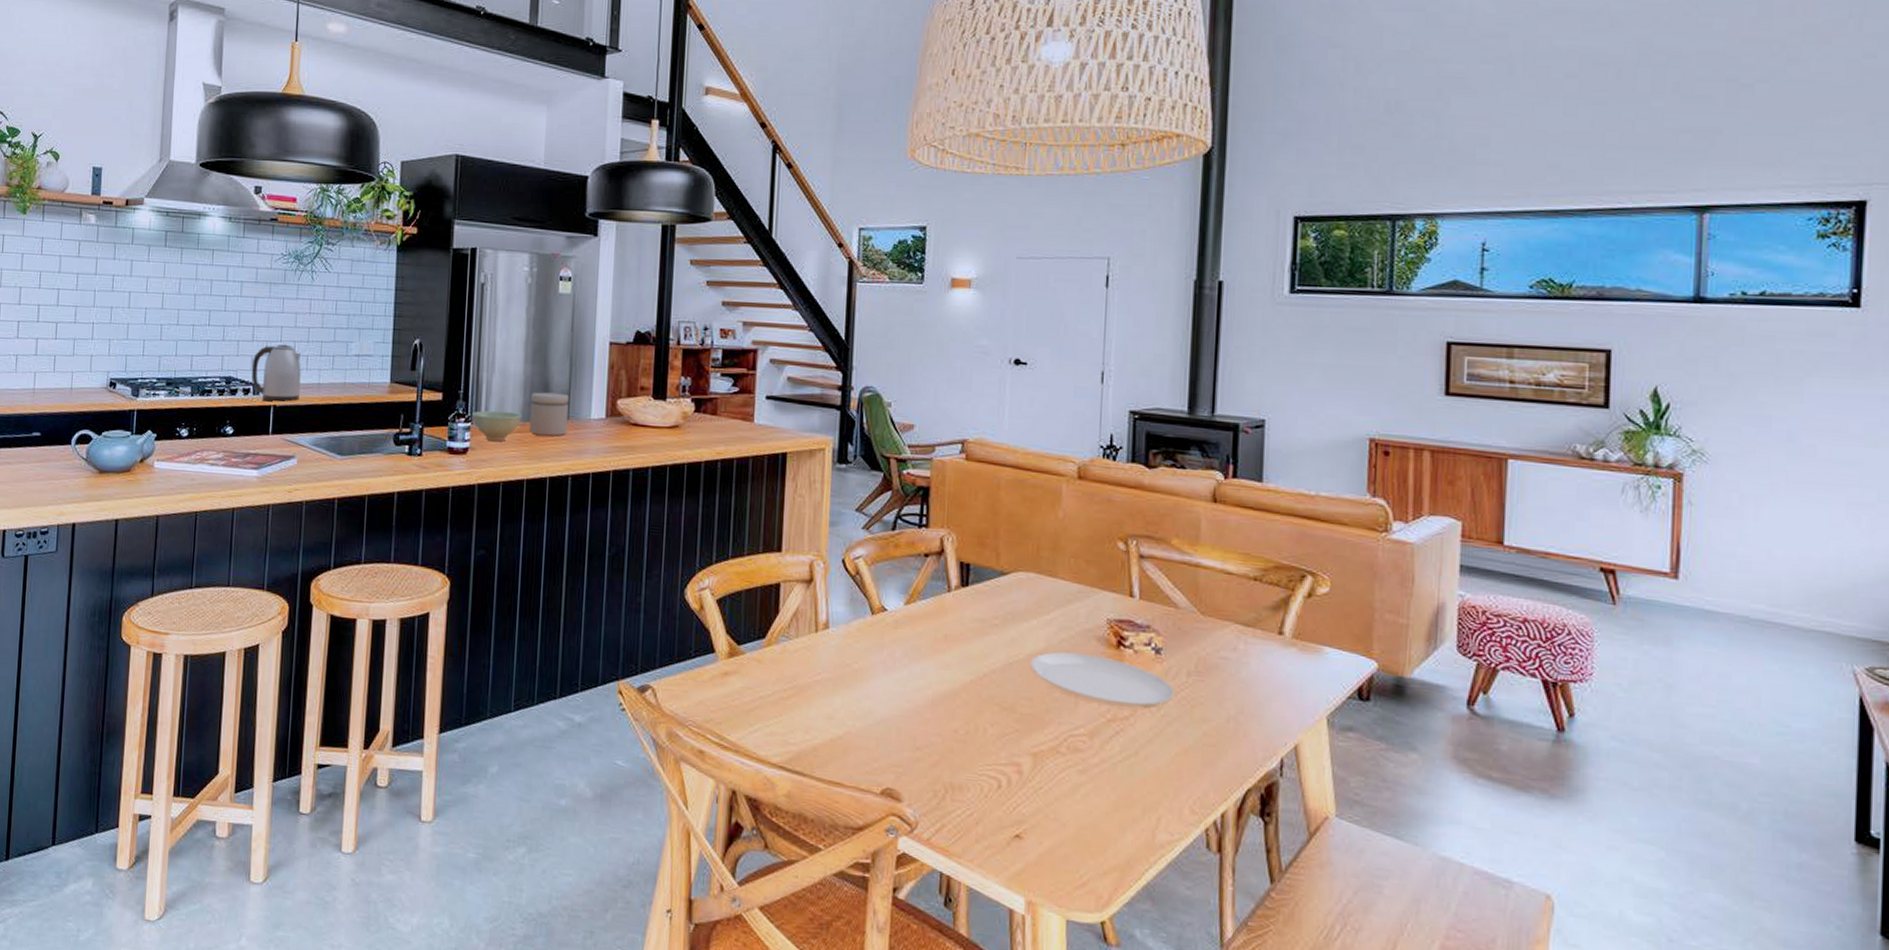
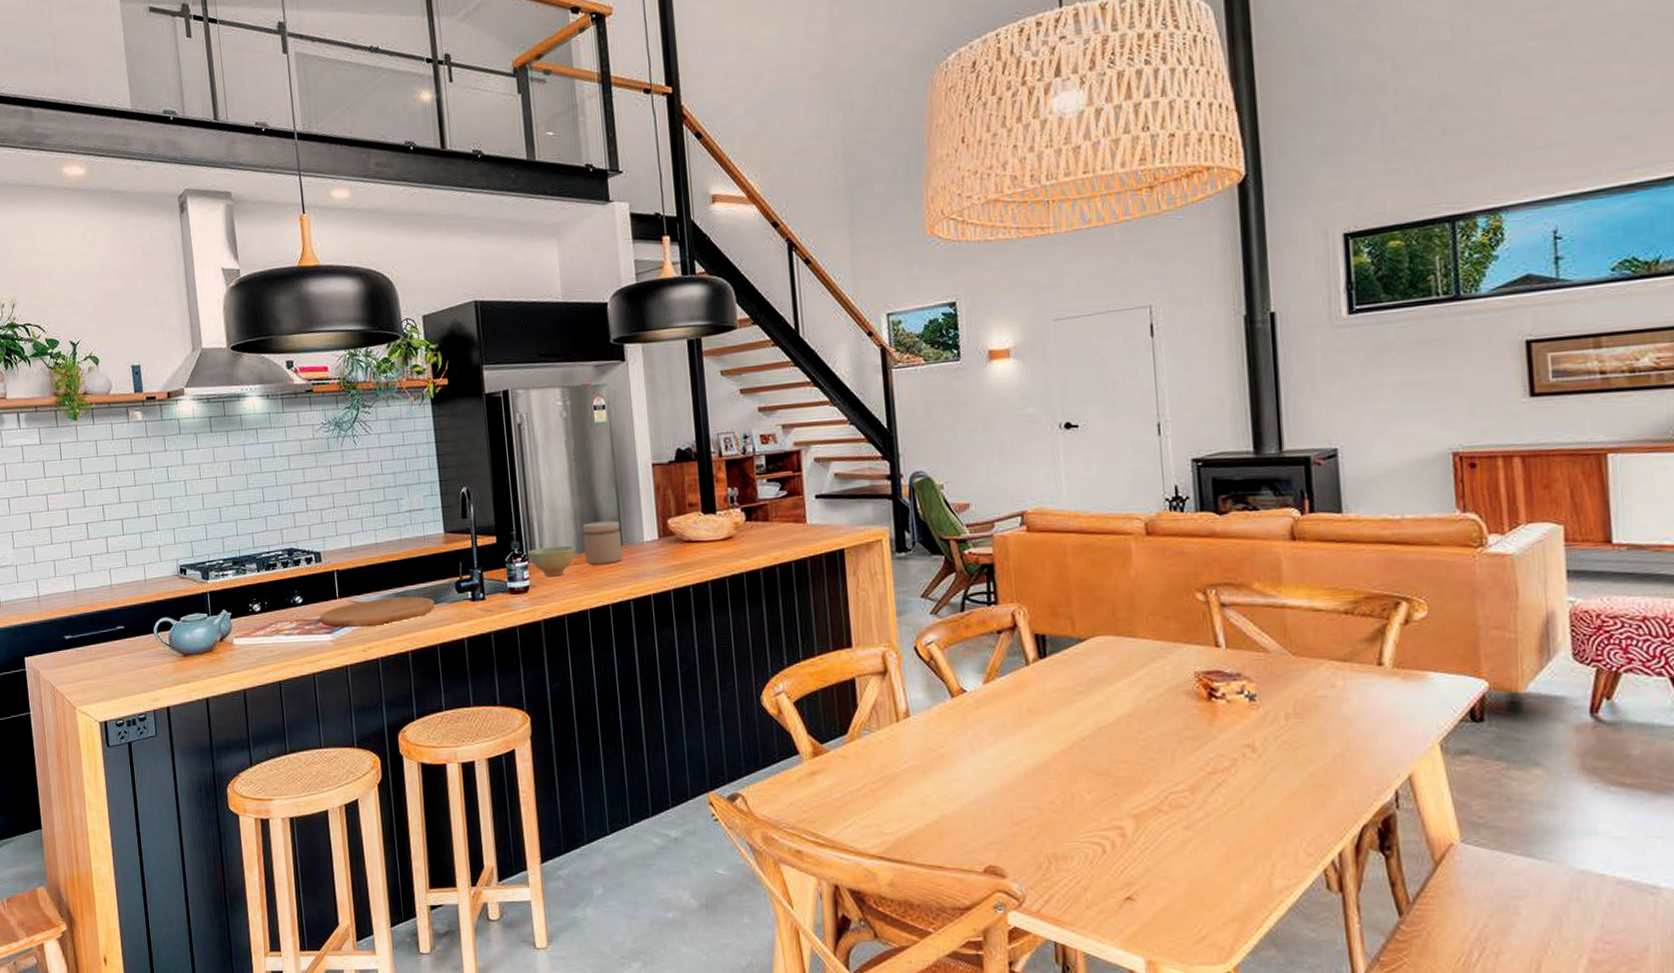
cutting board: none [248,440,370,468] -> present [320,596,435,628]
kettle: present [251,344,301,403] -> none [309,510,360,568]
plate: present [1030,652,1174,710] -> none [1120,710,1274,760]

